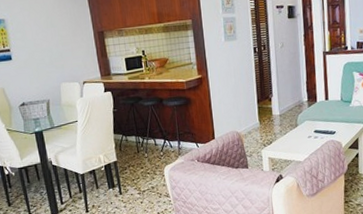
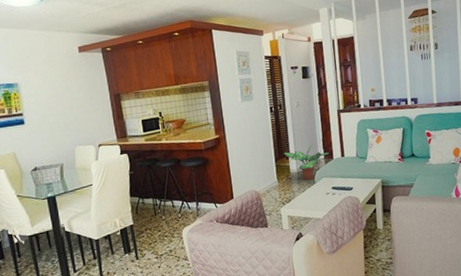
potted plant: none [266,87,313,123] -> present [283,144,329,180]

